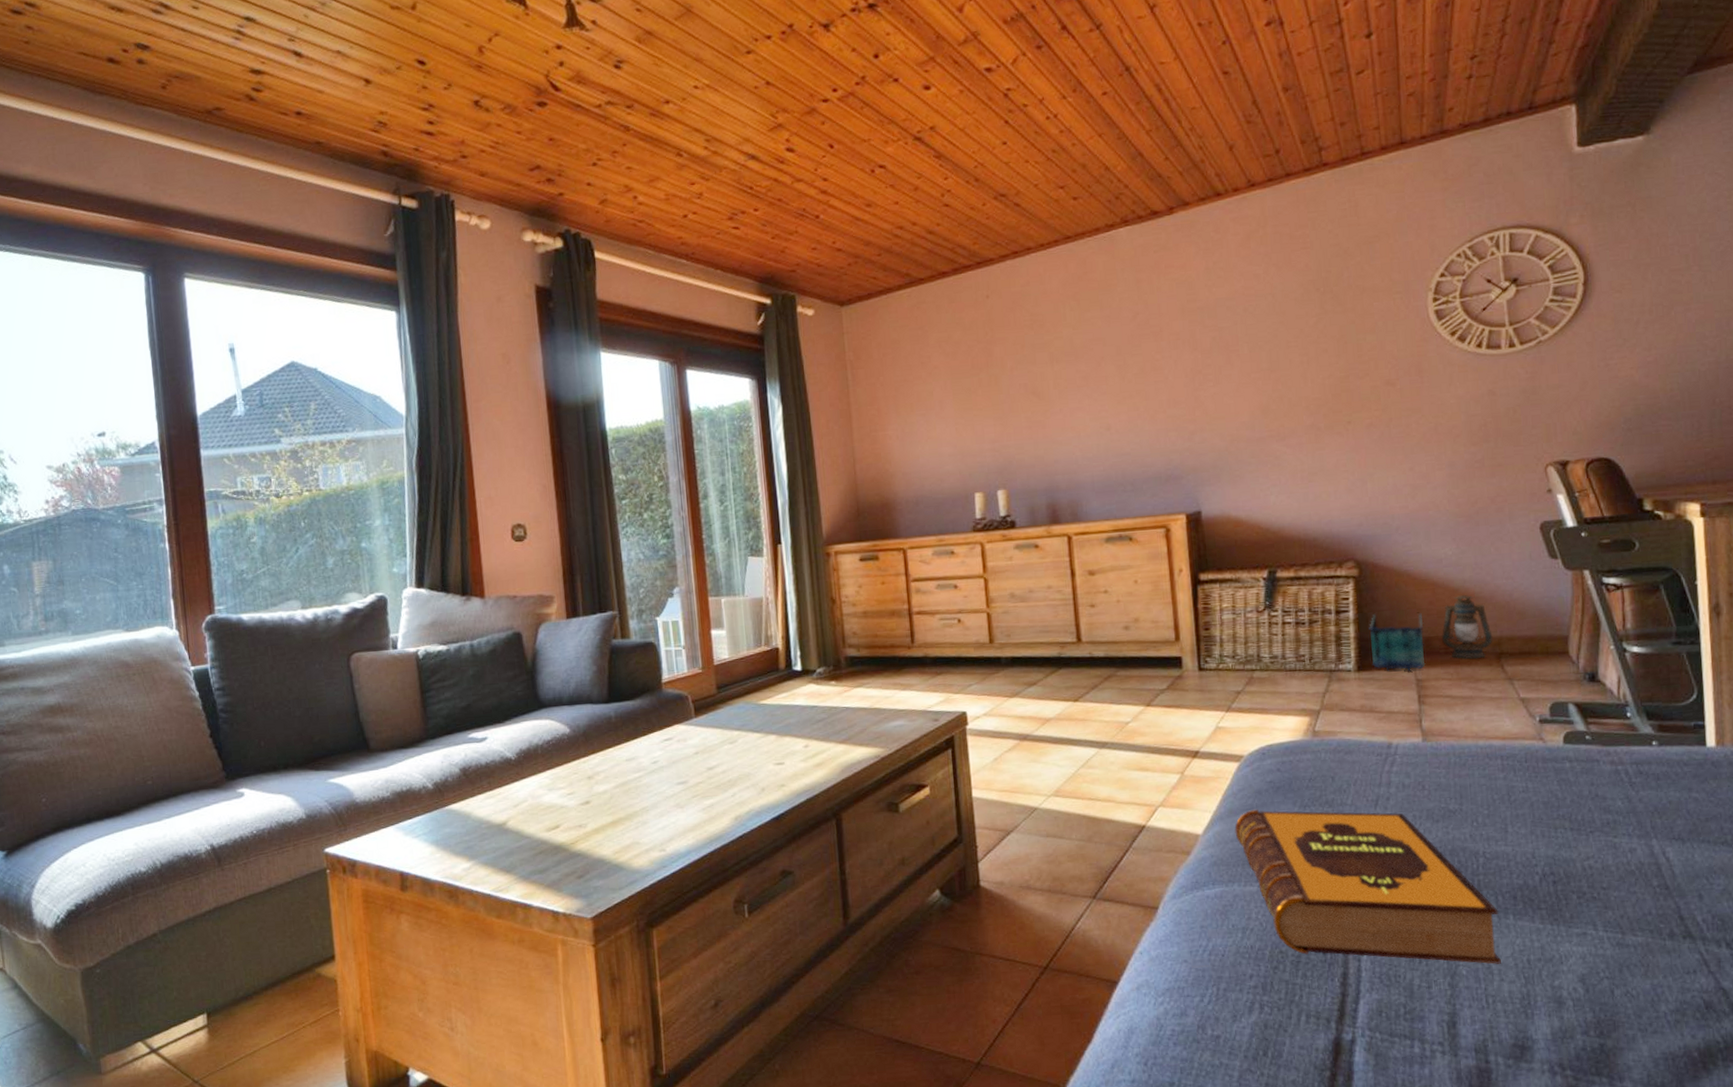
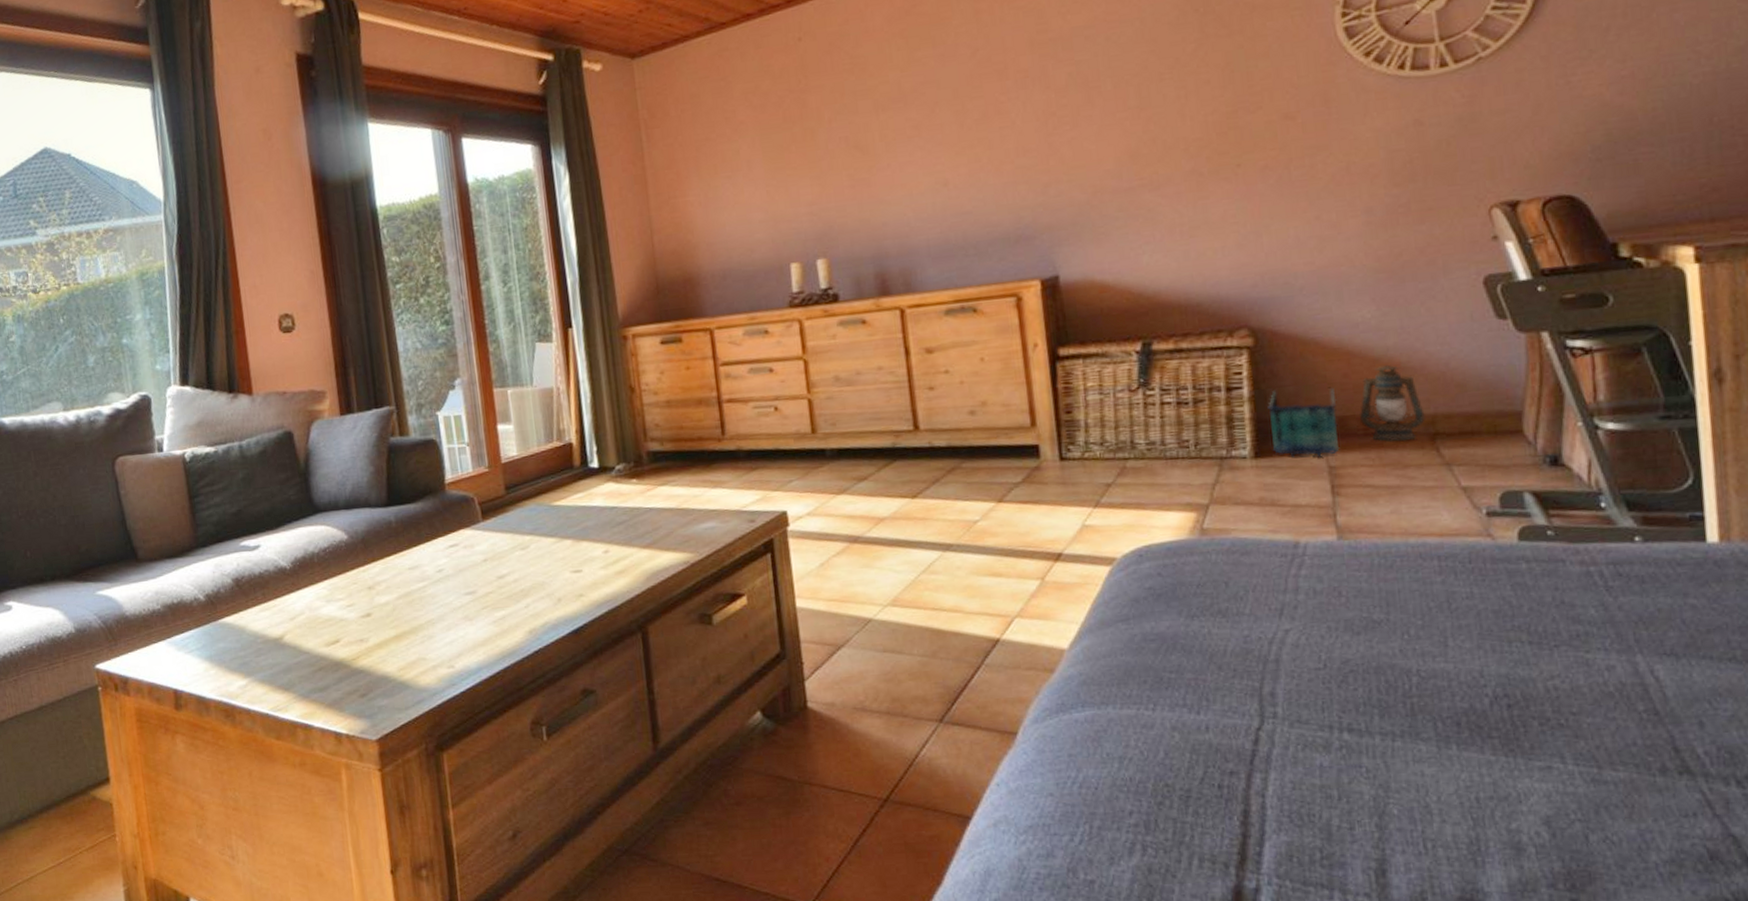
hardback book: present [1234,809,1501,964] -> none [1107,619,1442,803]

